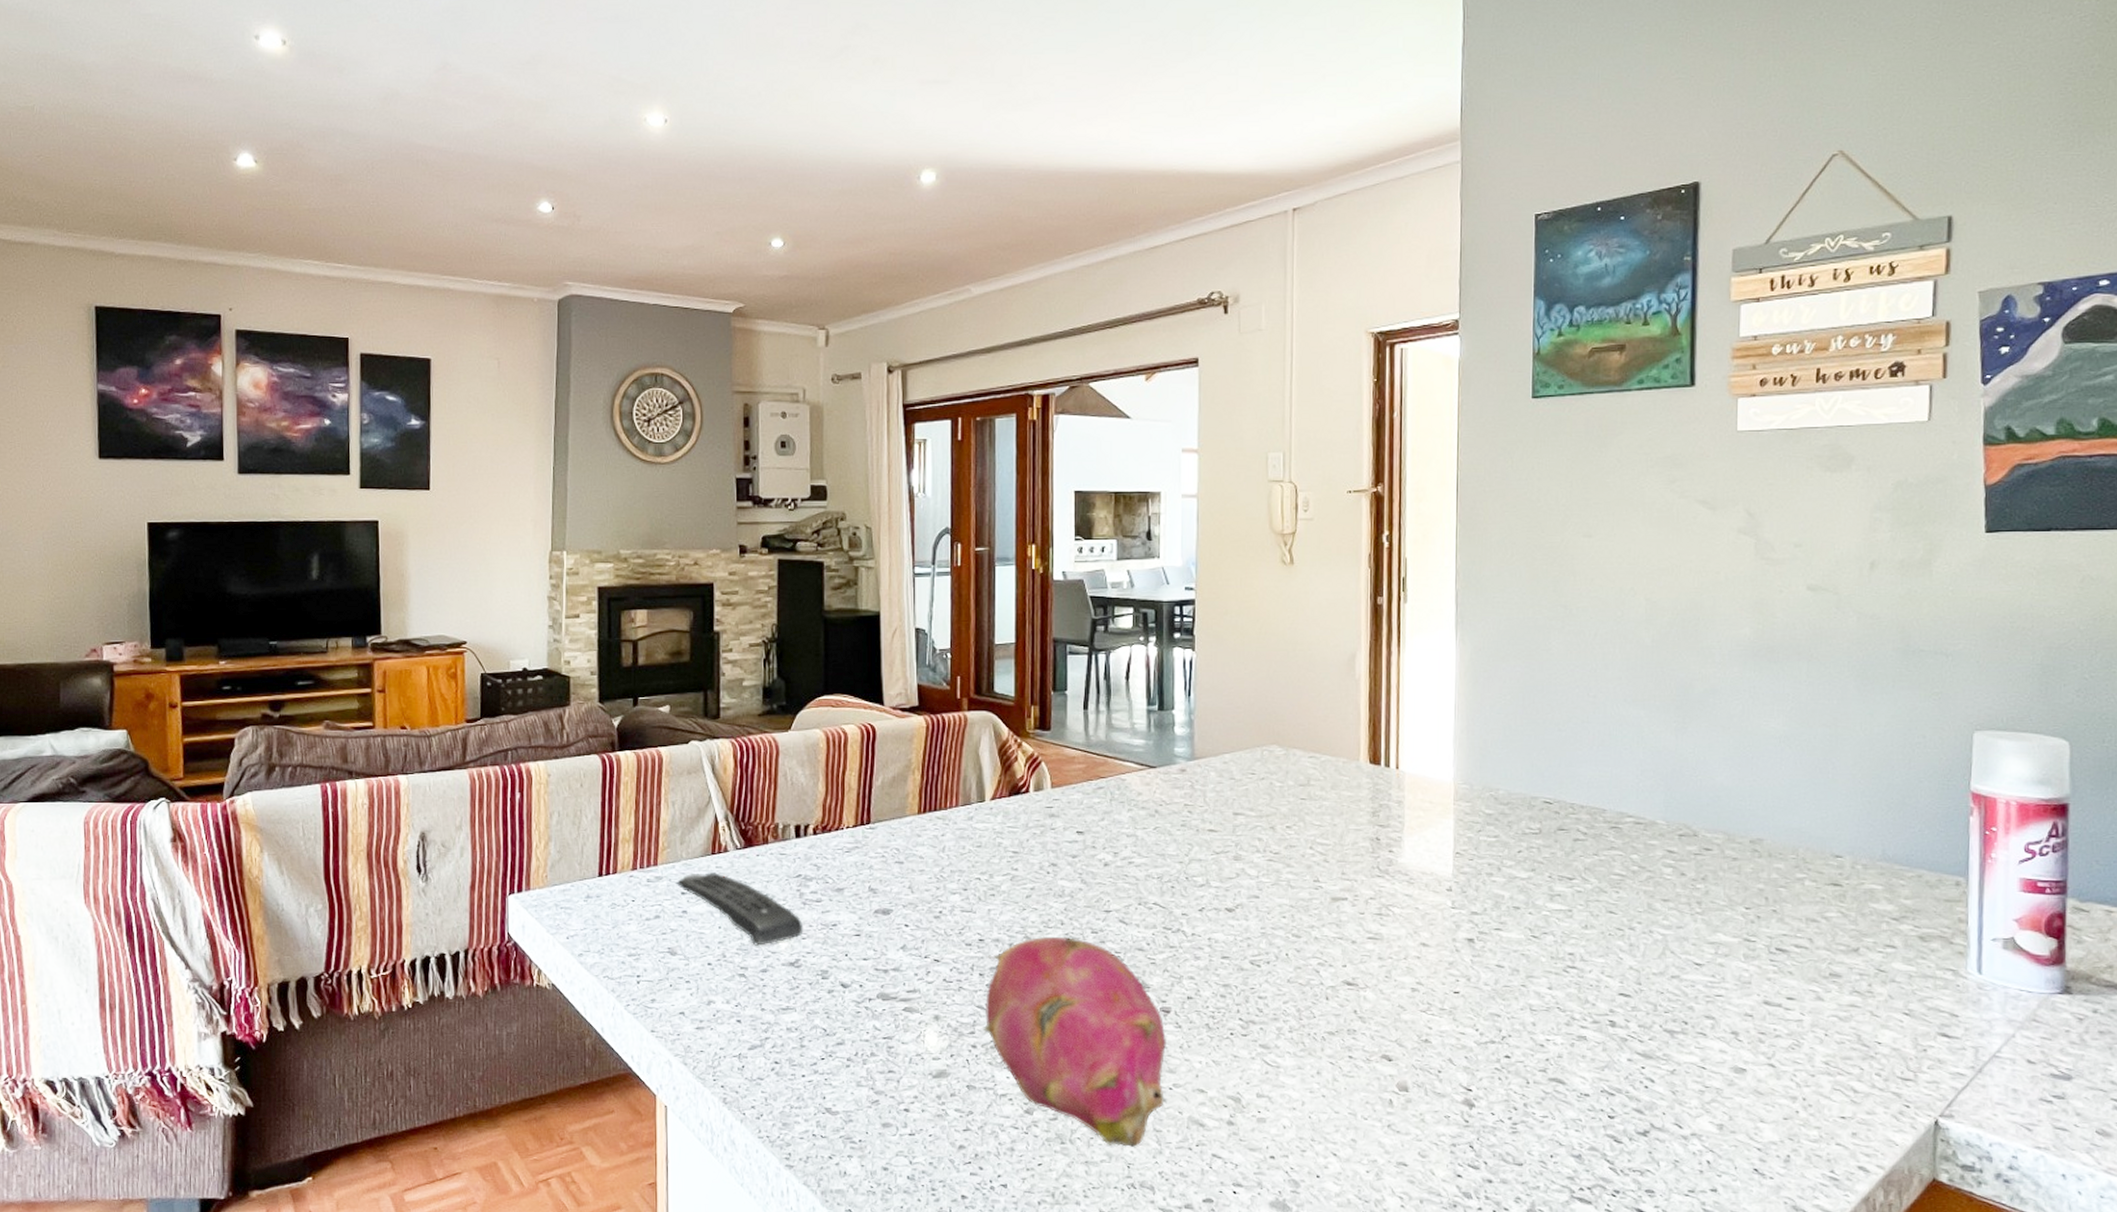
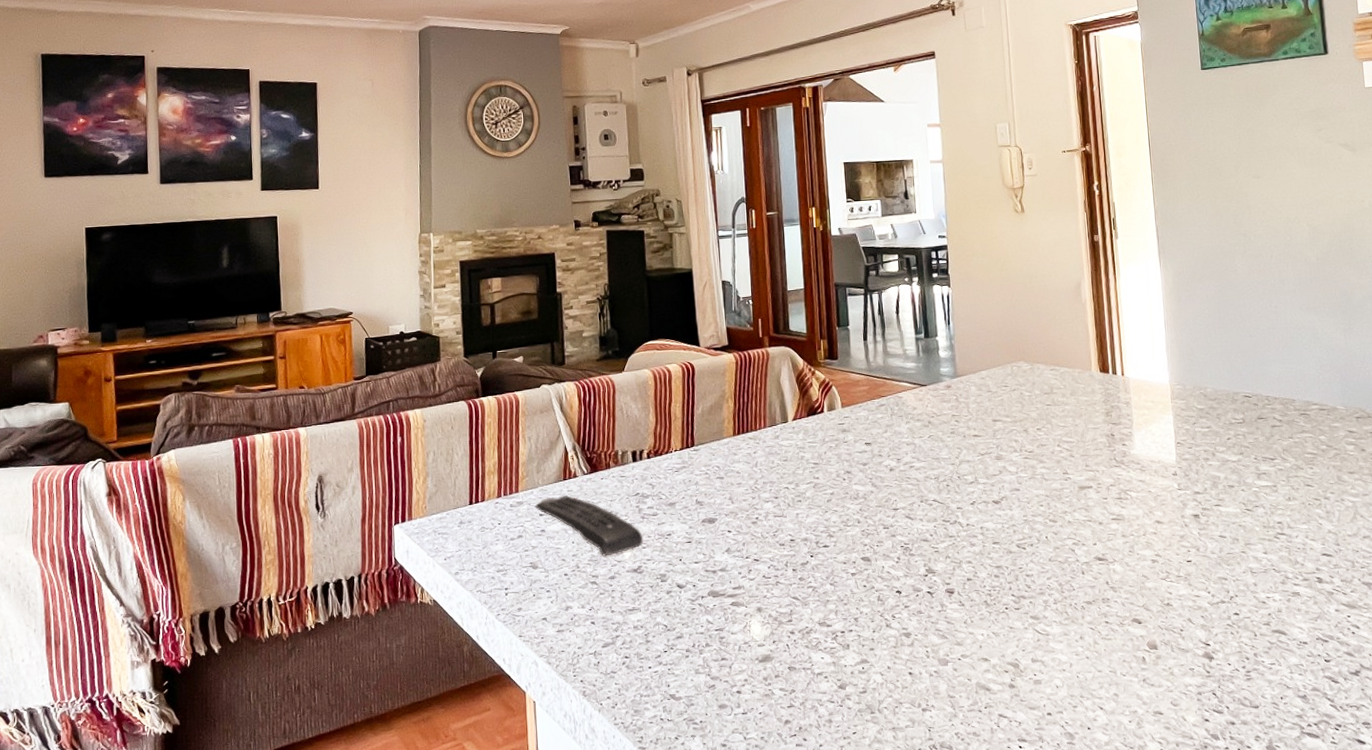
fruit: present [983,936,1166,1148] -> none [798,533,955,713]

